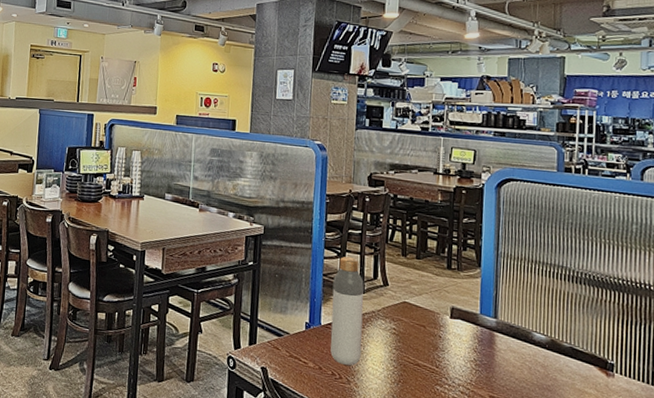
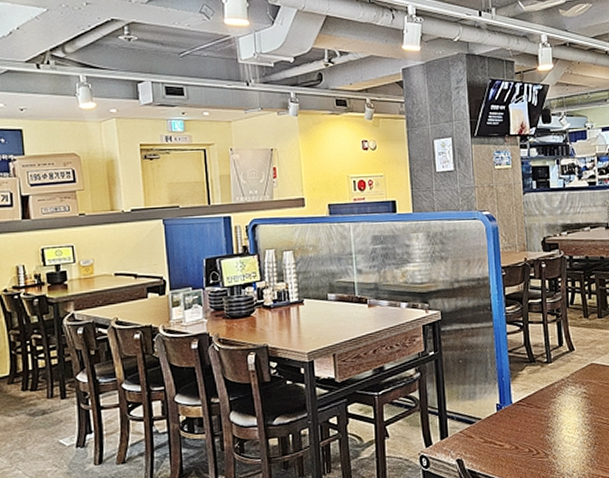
bottle: present [330,257,364,366] -> none [519,328,556,439]

